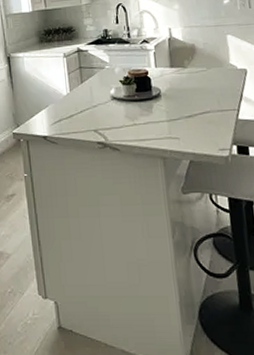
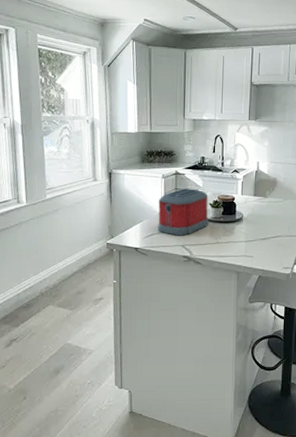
toaster: none [63,65,122,120] -> present [158,188,209,236]

